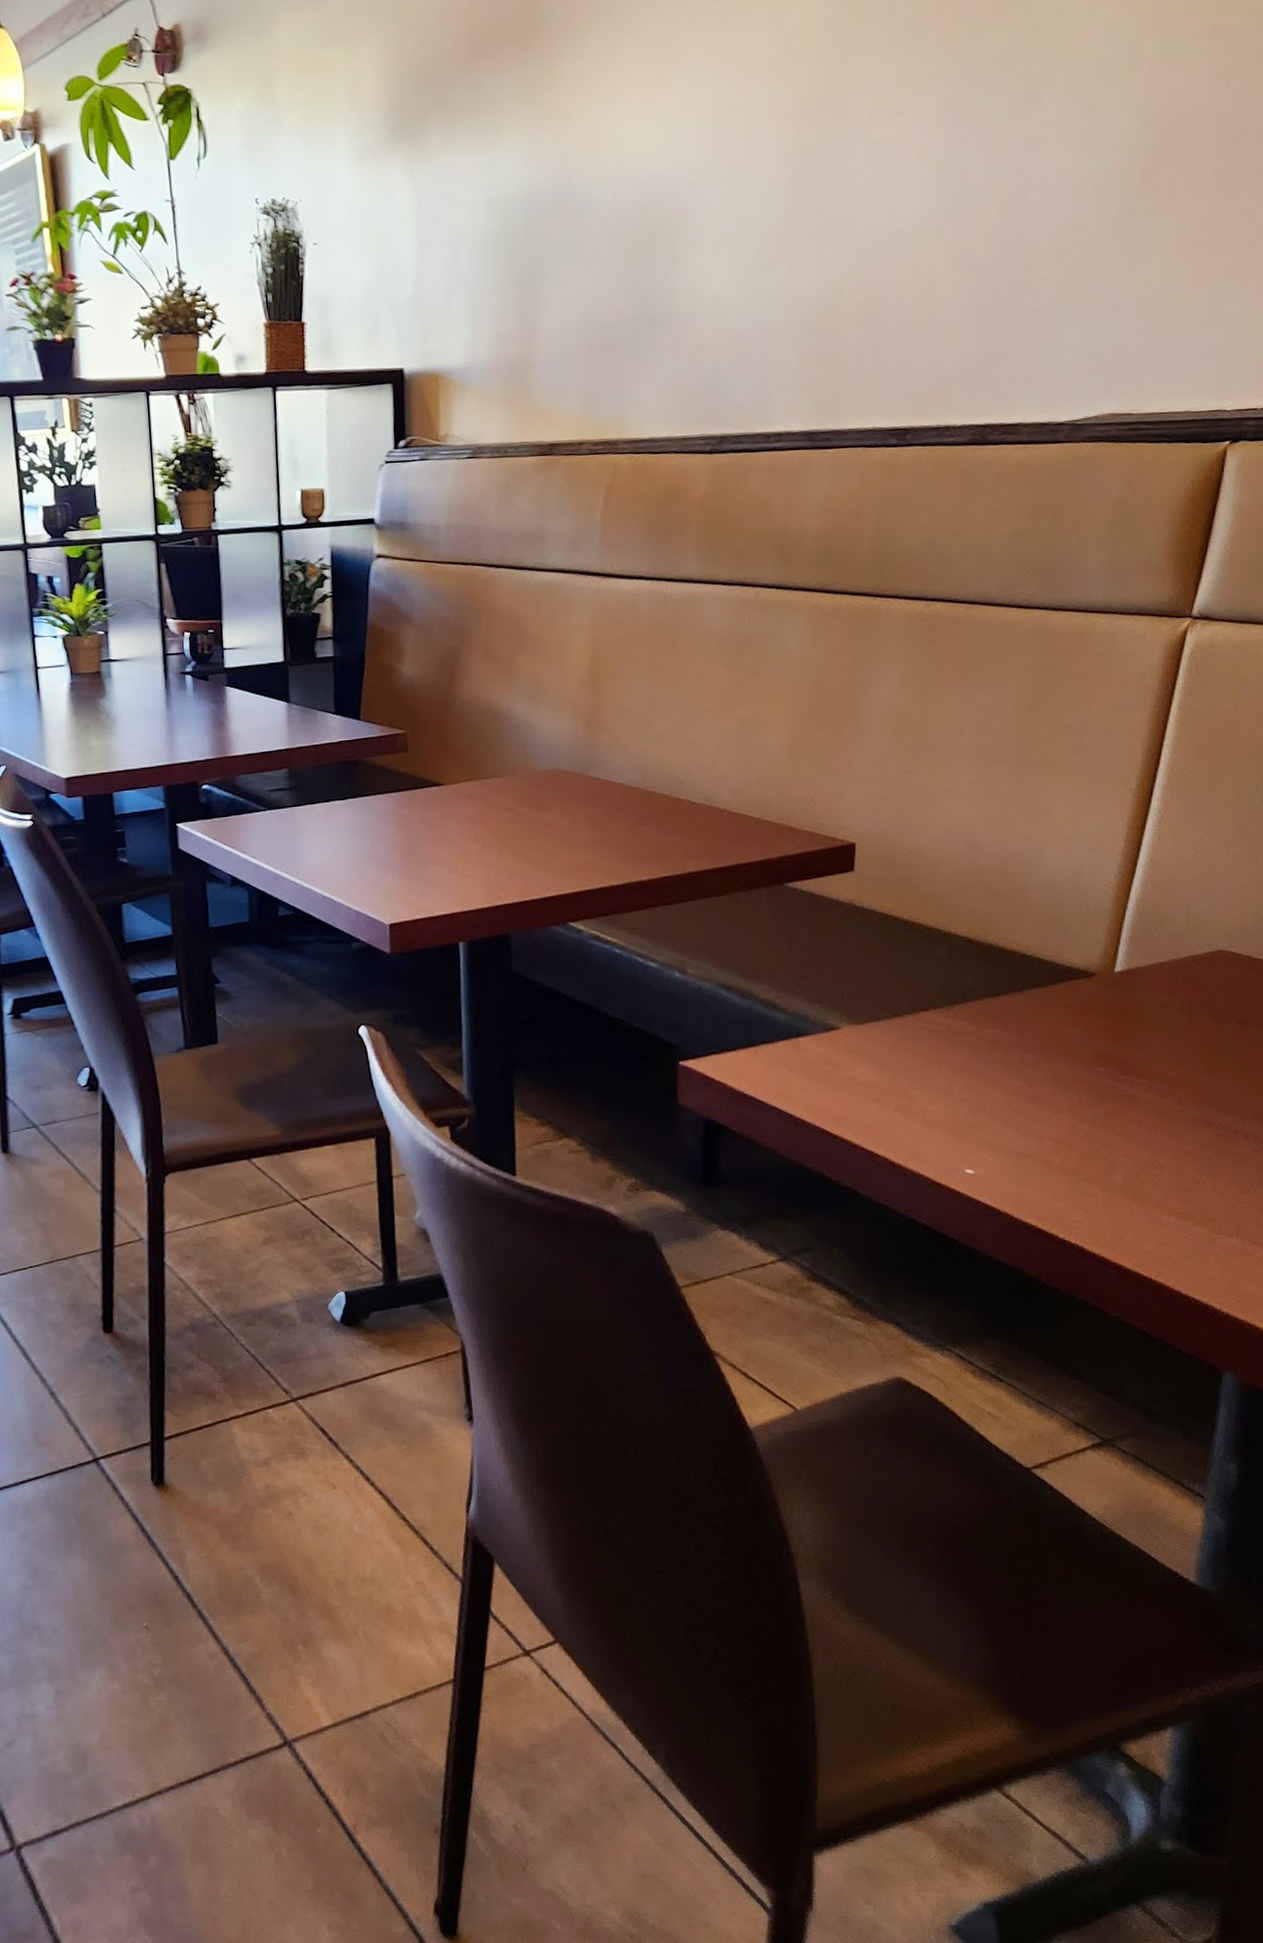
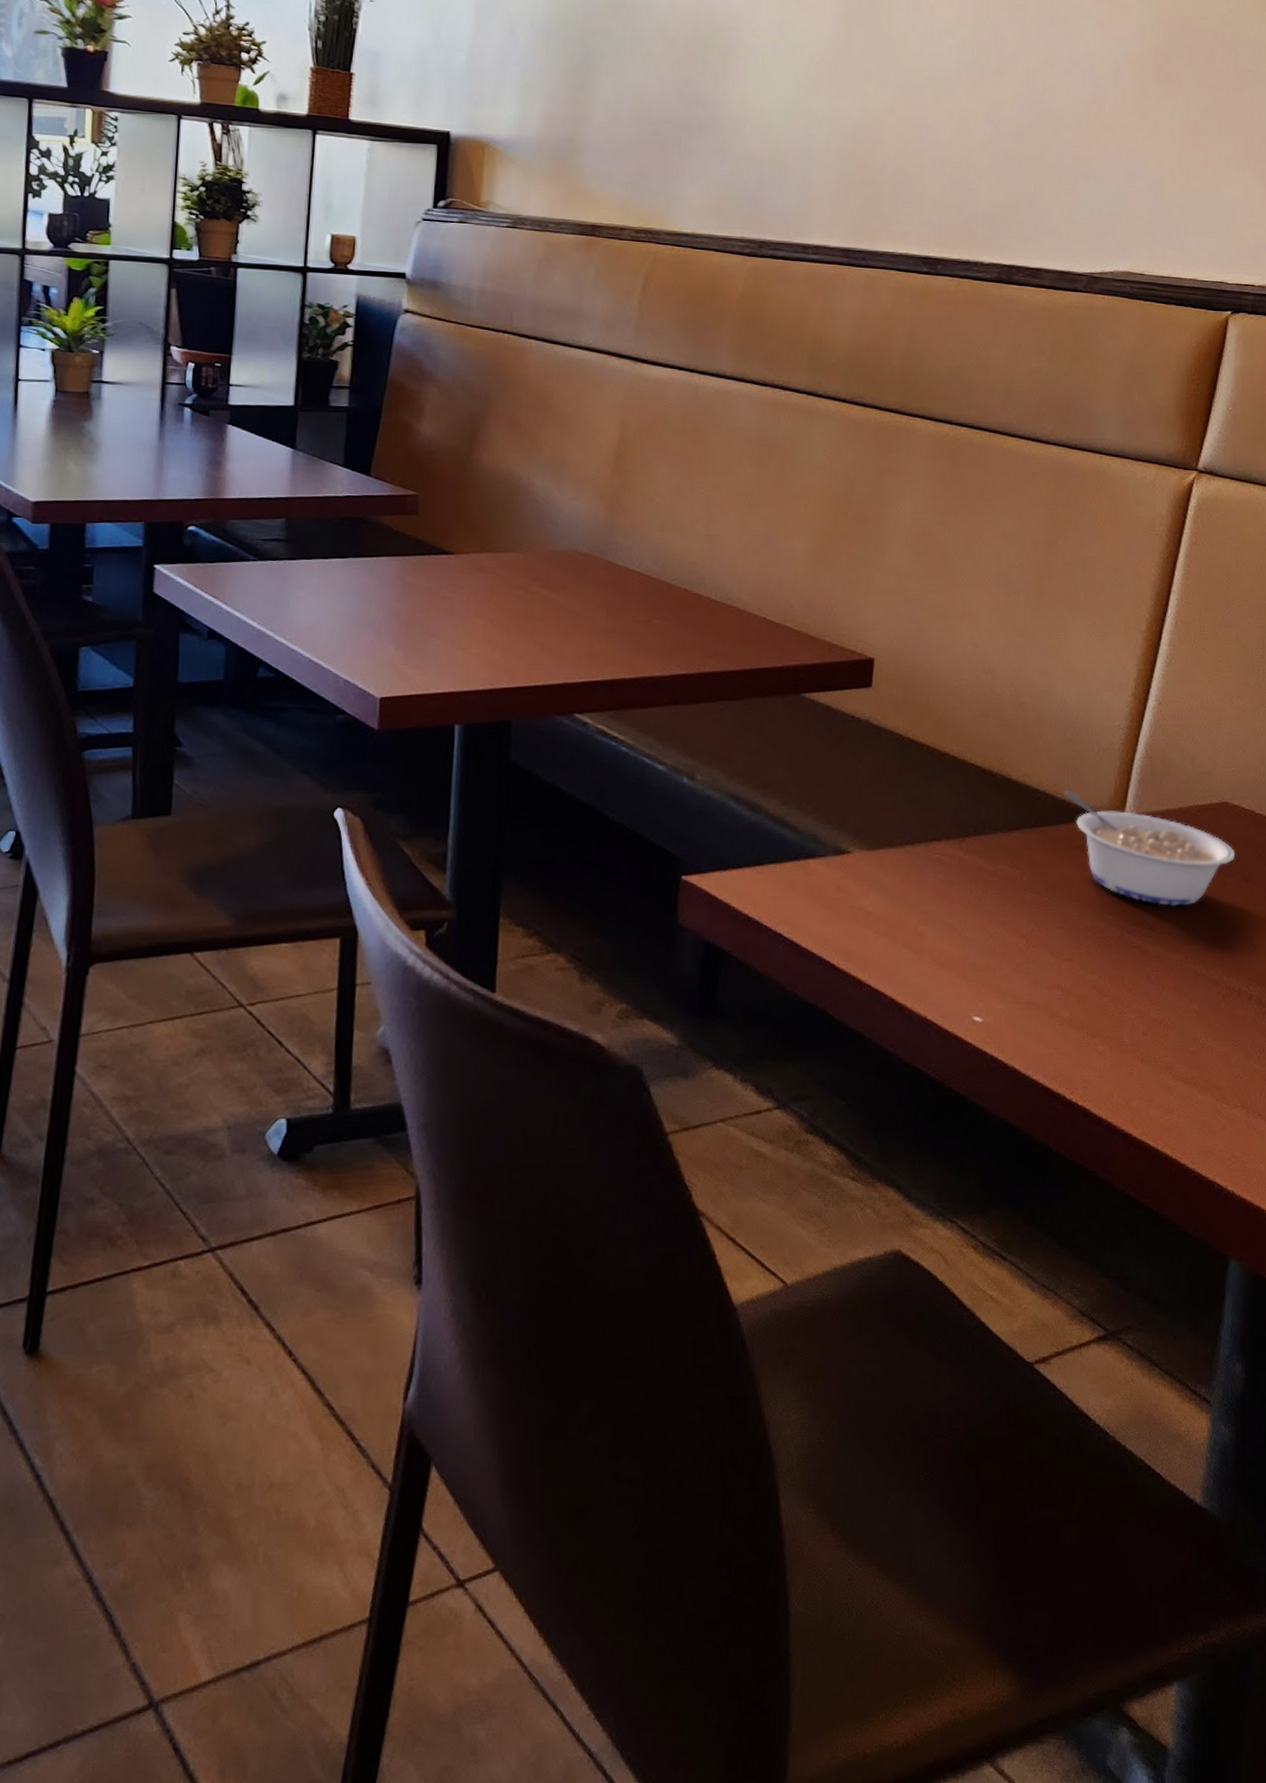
legume: none [1053,952,1231,1055] -> present [1064,791,1235,906]

